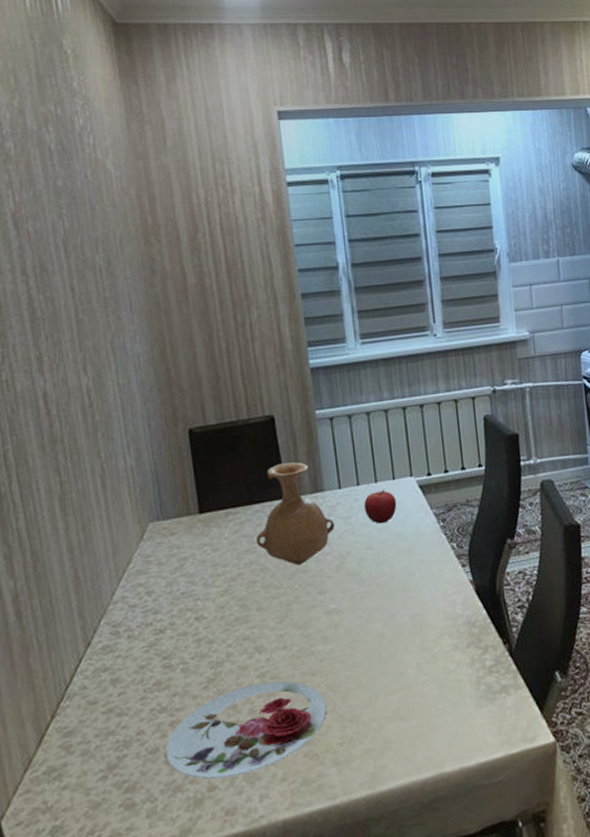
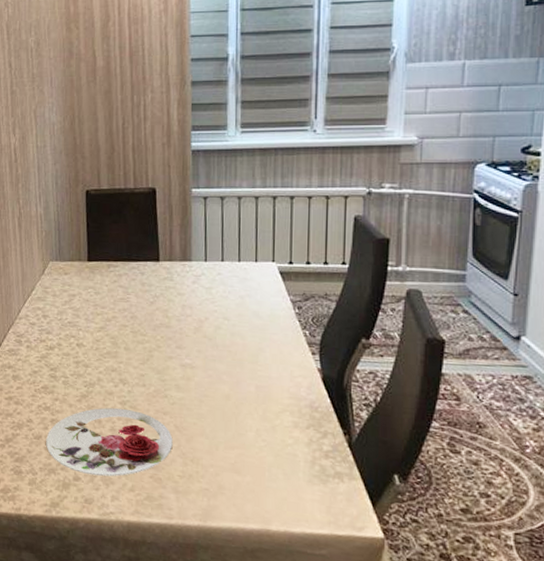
vase: present [255,462,335,565] -> none [129,231,197,320]
fruit: present [364,489,397,524] -> none [226,269,256,300]

